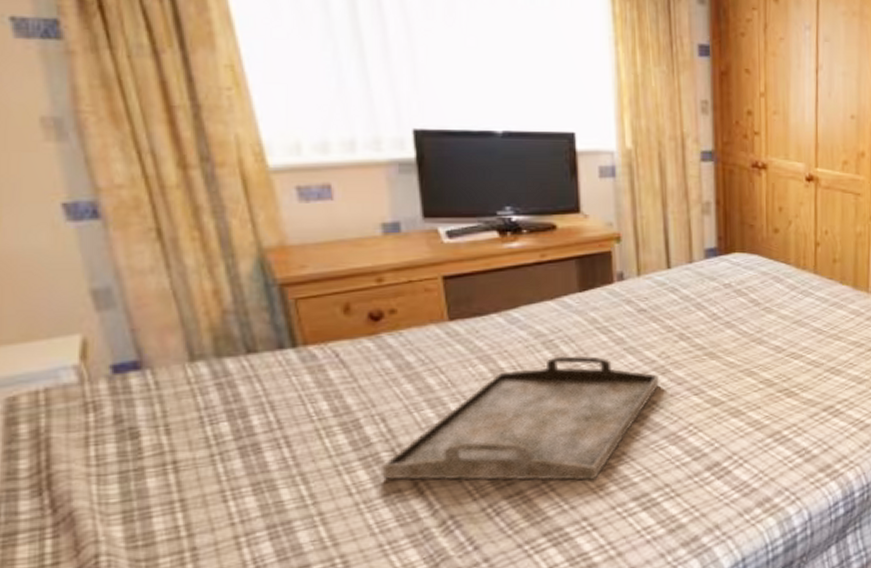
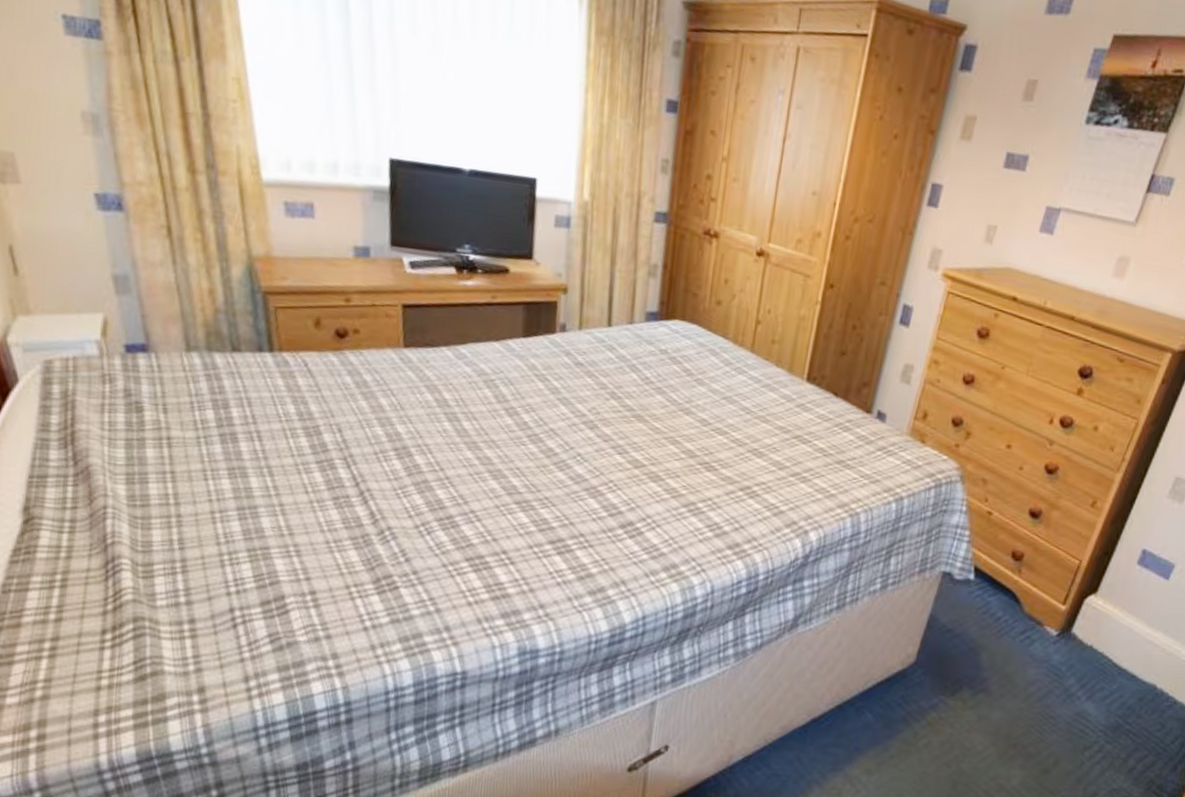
serving tray: present [382,355,660,481] -> none [334,395,588,518]

